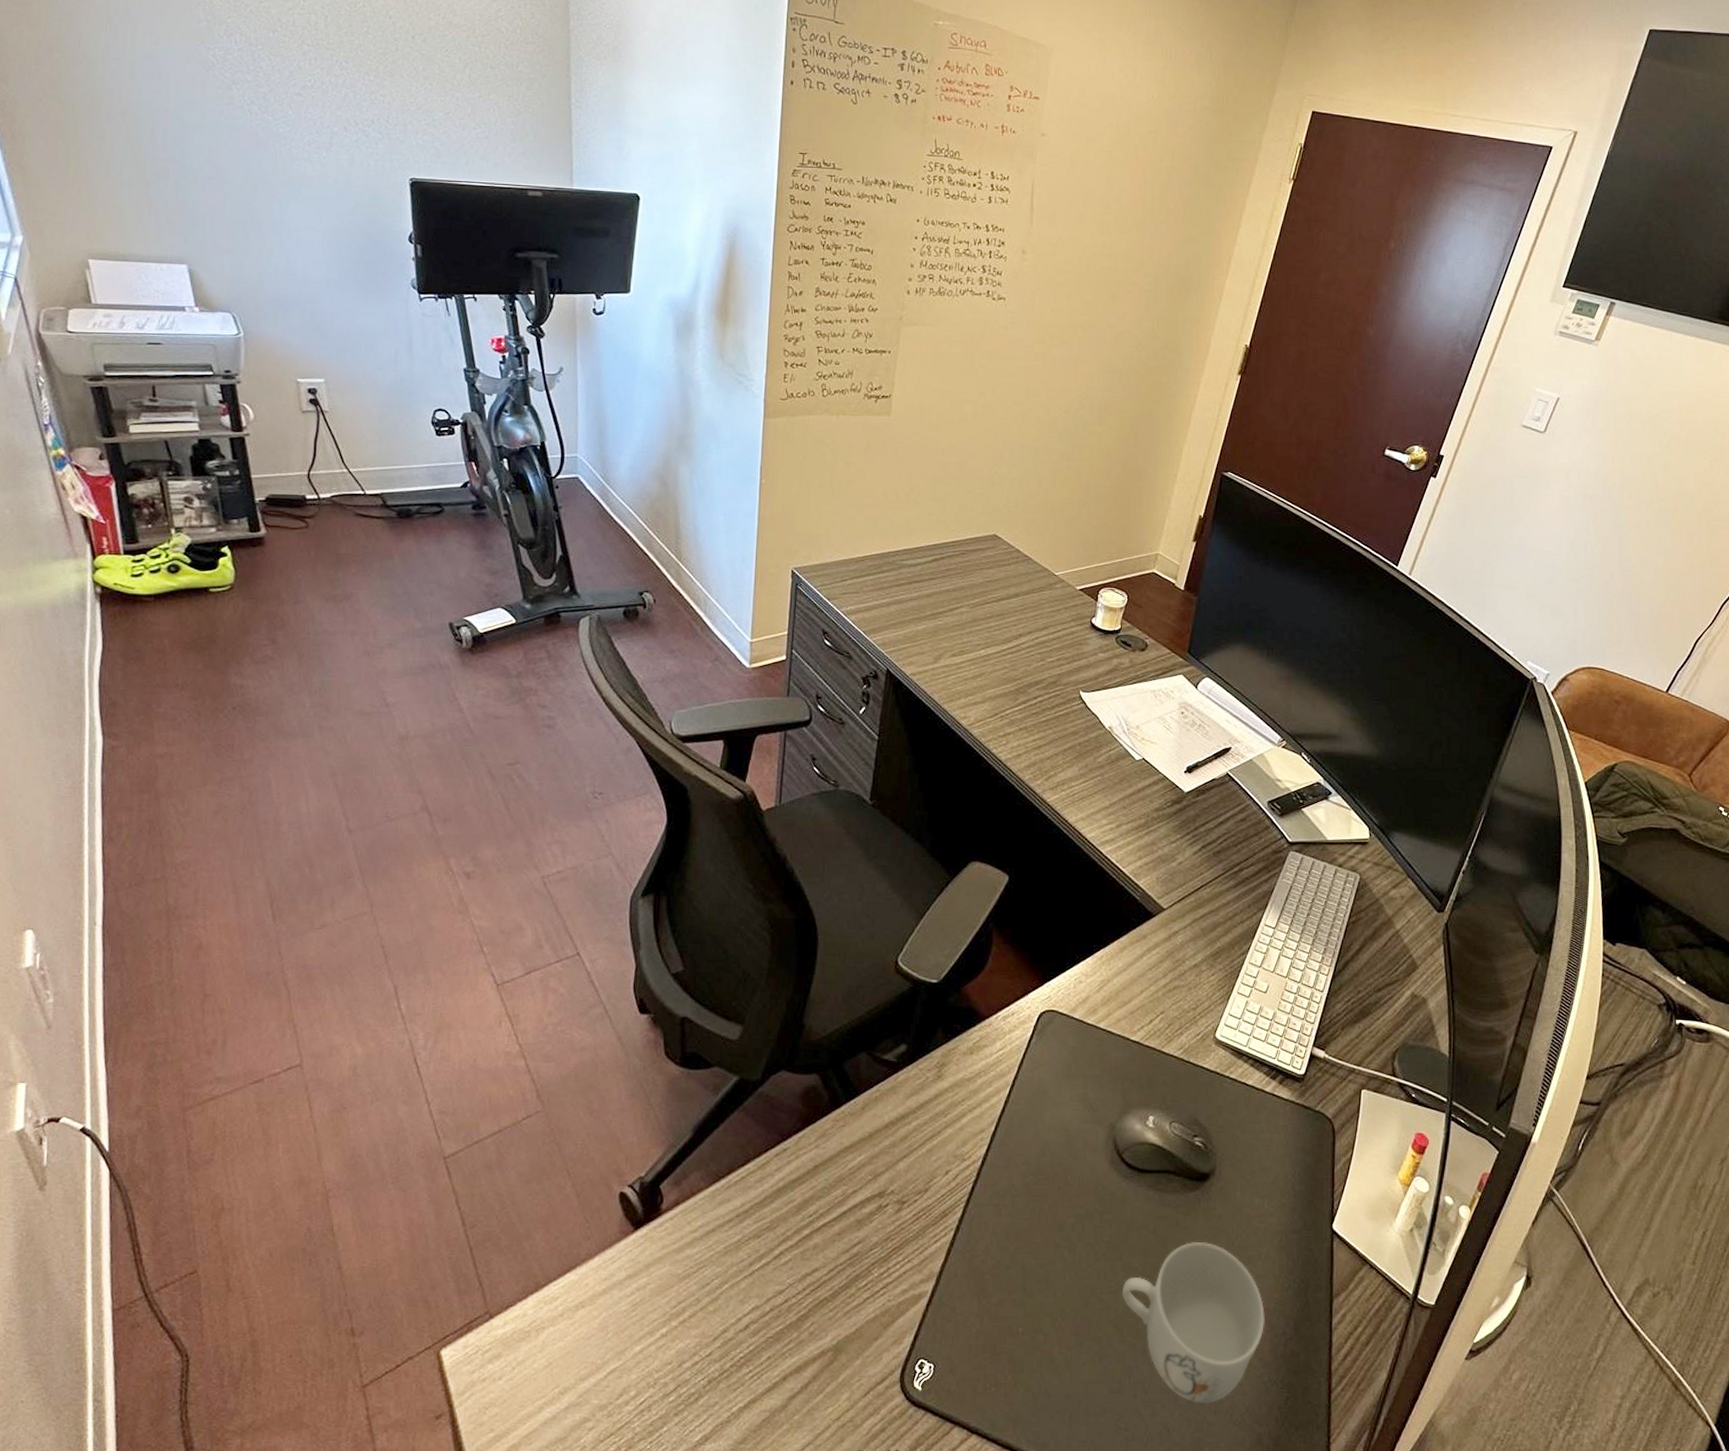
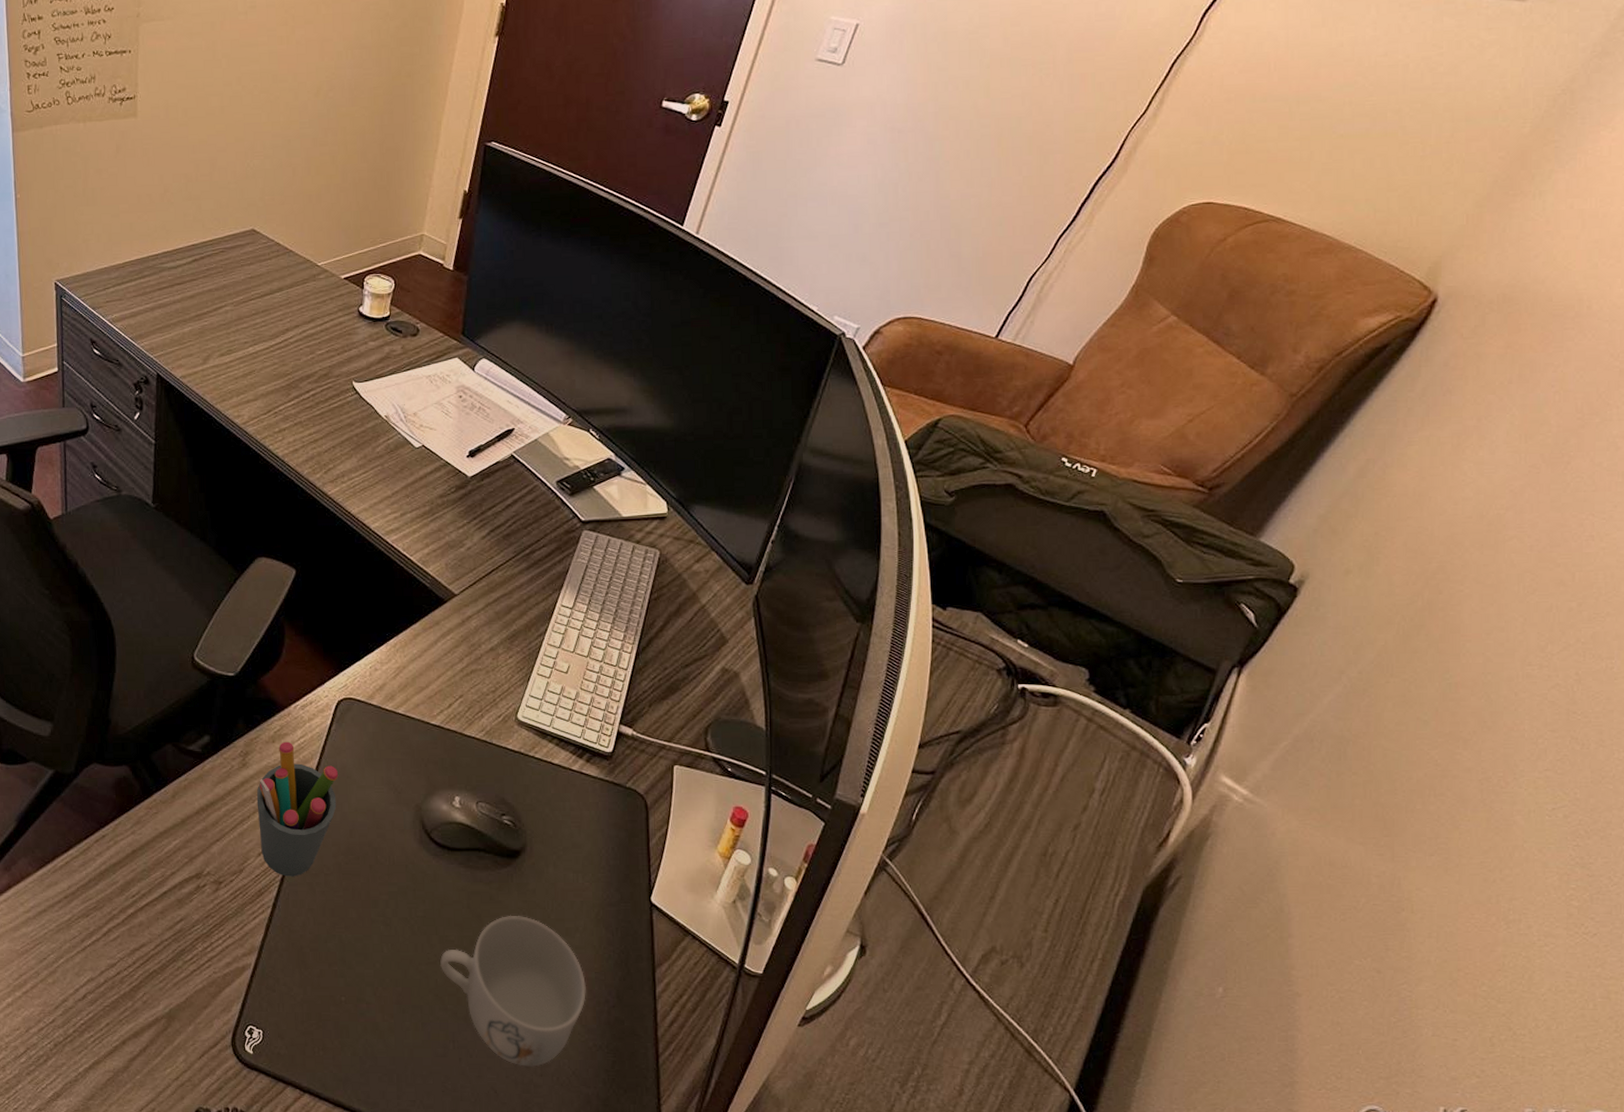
pen holder: none [949,1053,1035,1197] -> present [256,741,339,877]

